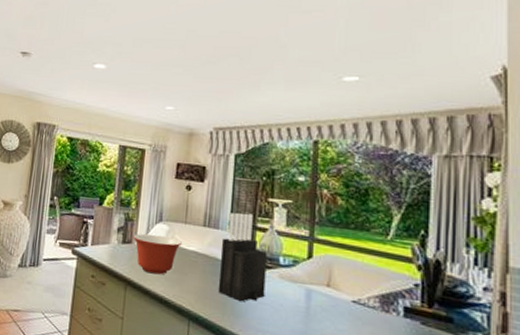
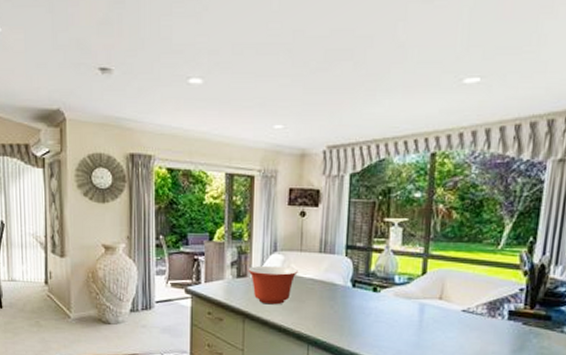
knife block: present [218,213,268,302] -> none [335,235,383,322]

